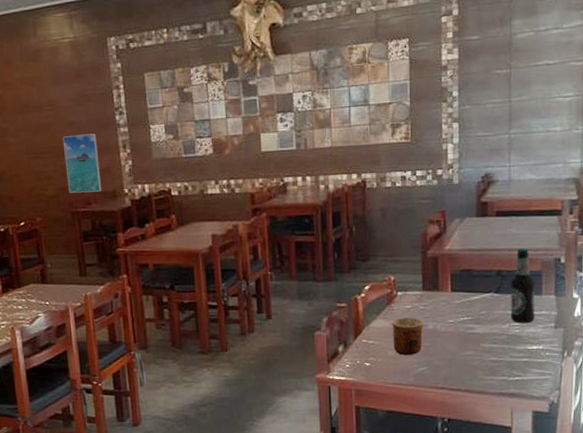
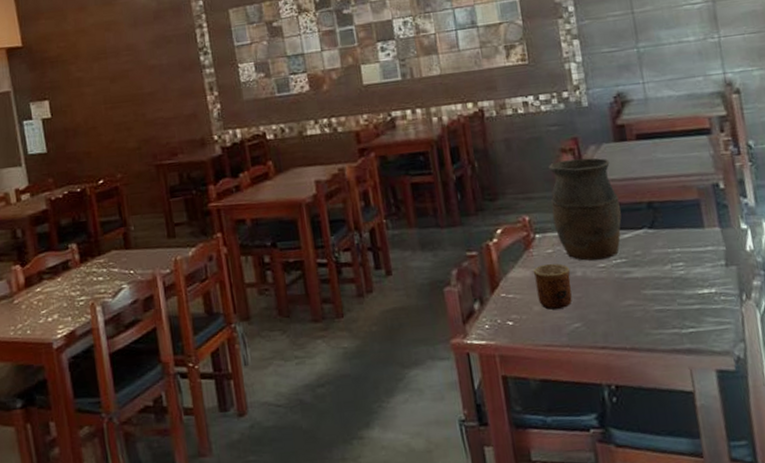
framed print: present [62,133,102,193] -> none [142,77,189,144]
vase: none [414,229,474,318] -> present [549,158,622,261]
bottle: present [510,248,535,324] -> none [665,174,701,264]

